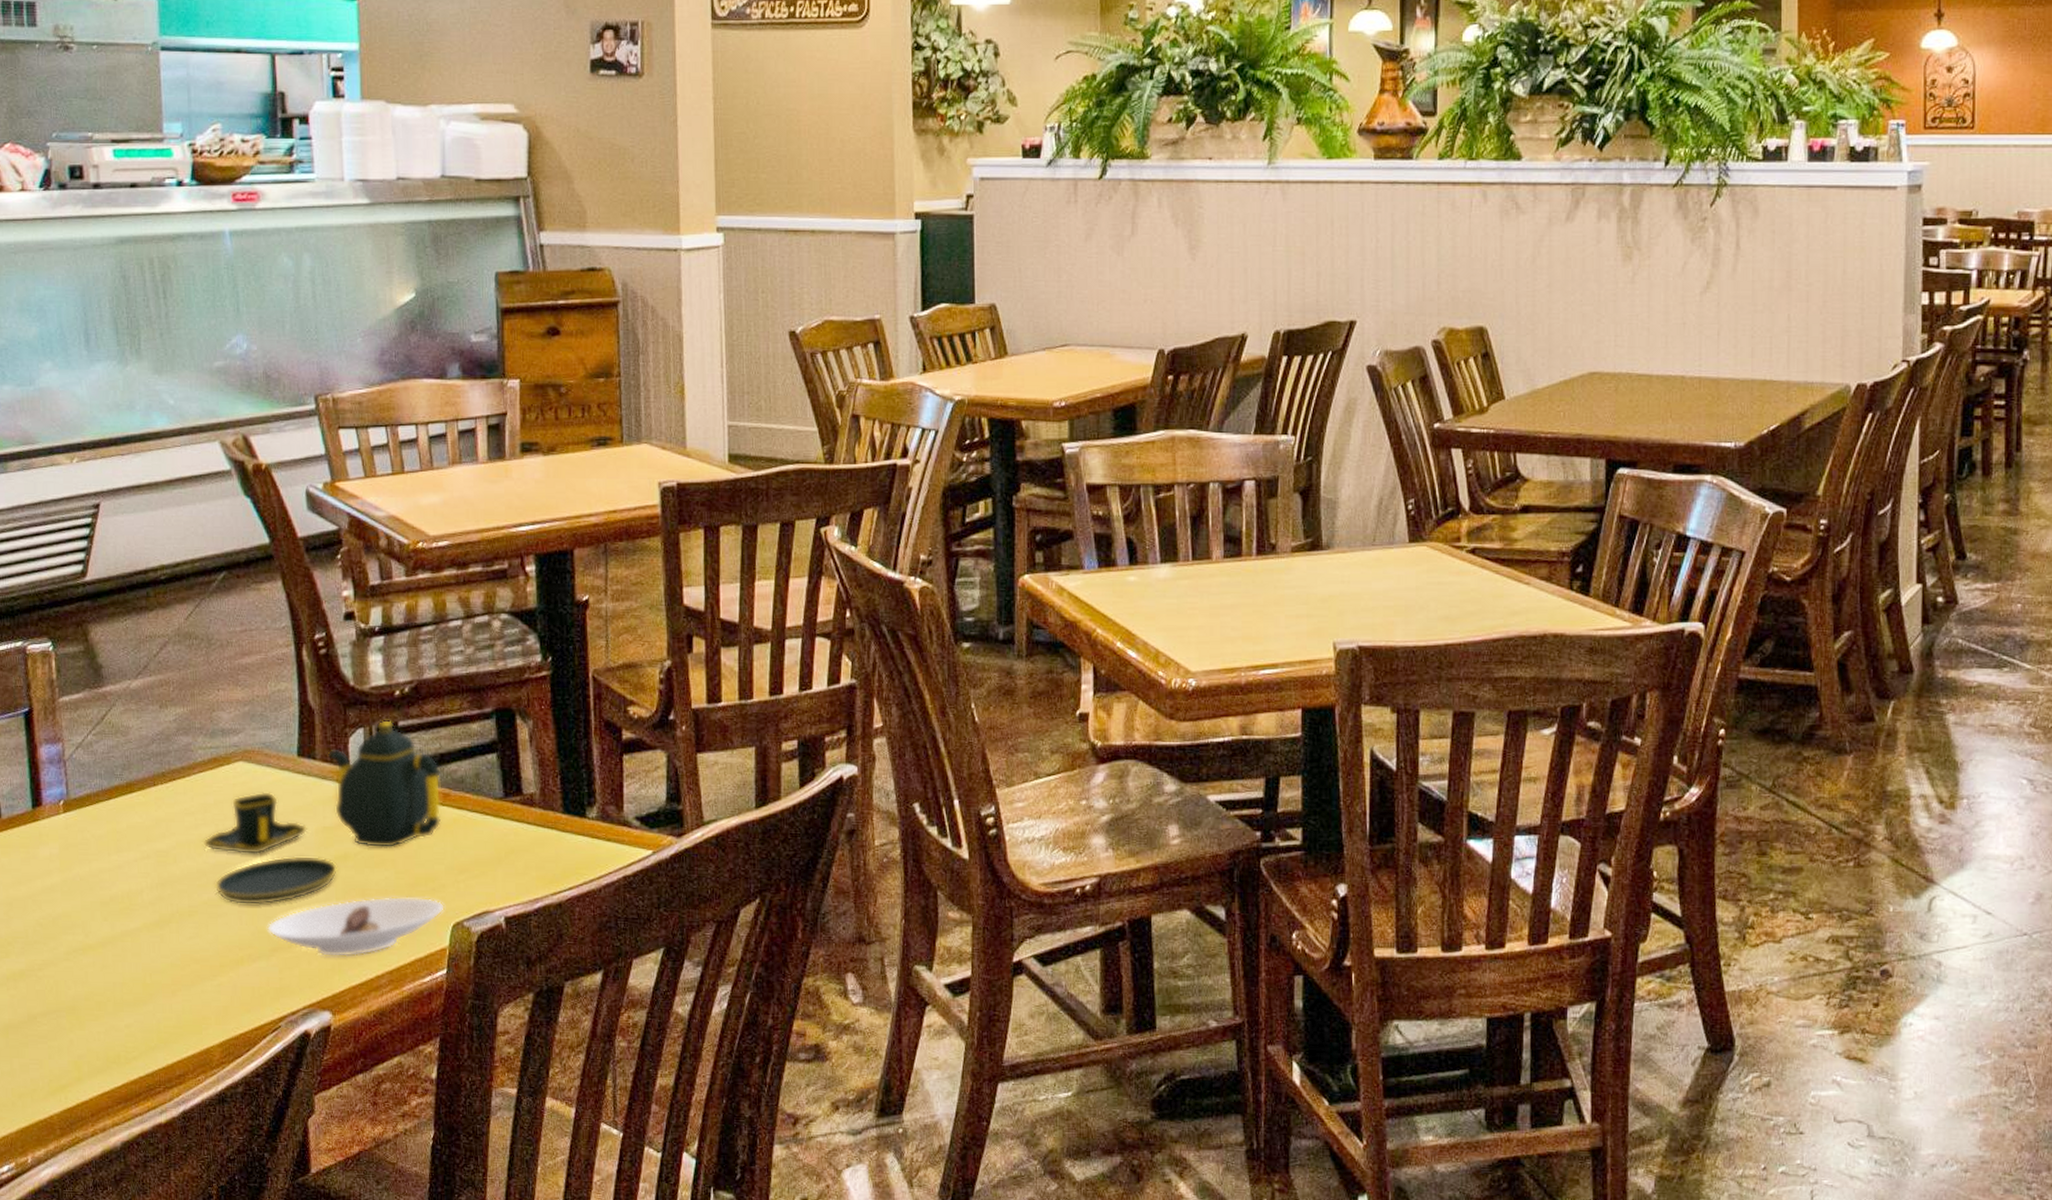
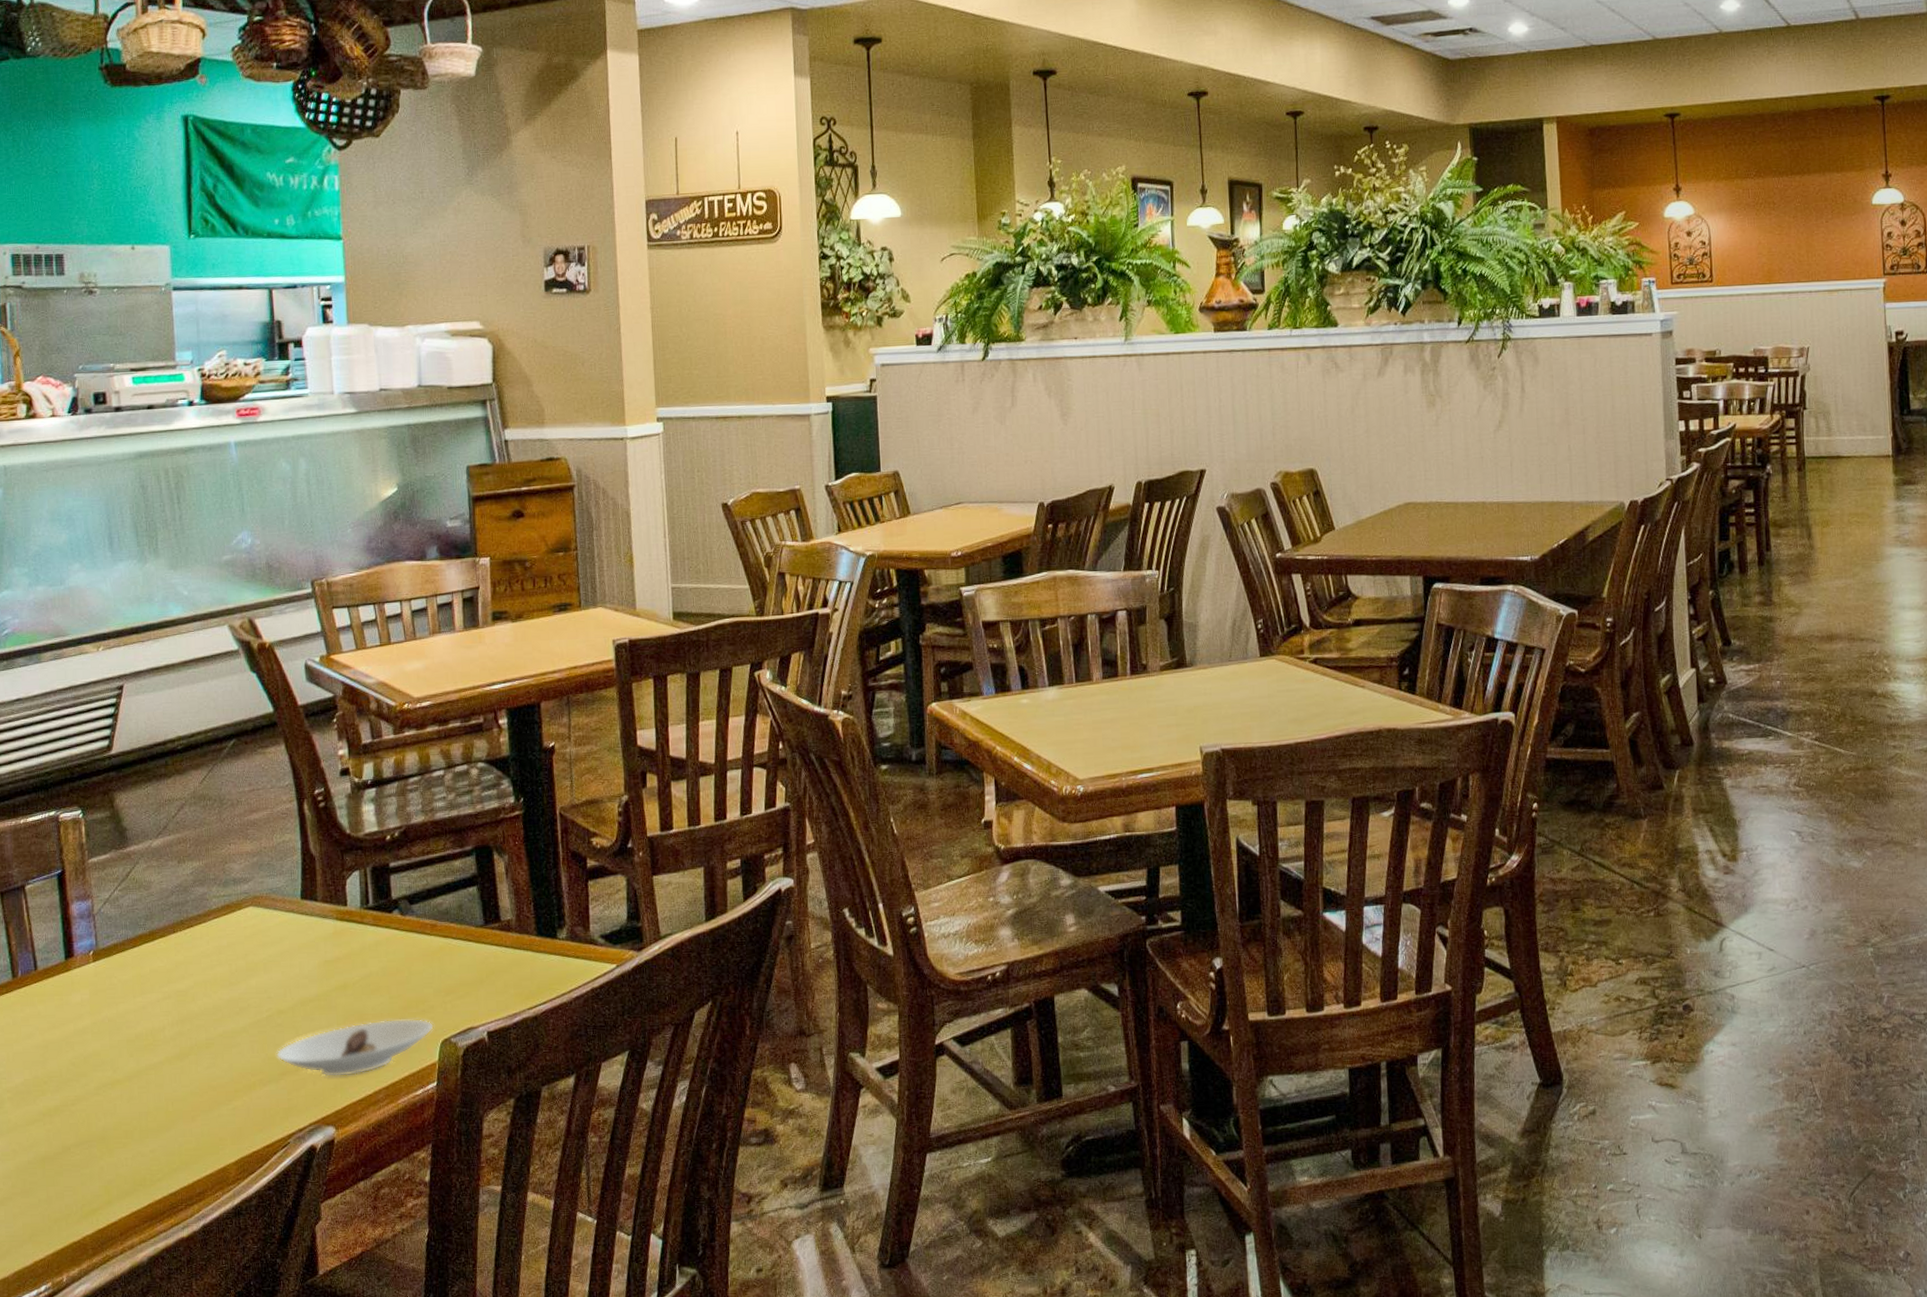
teapot: present [203,720,441,906] -> none [218,862,429,1035]

